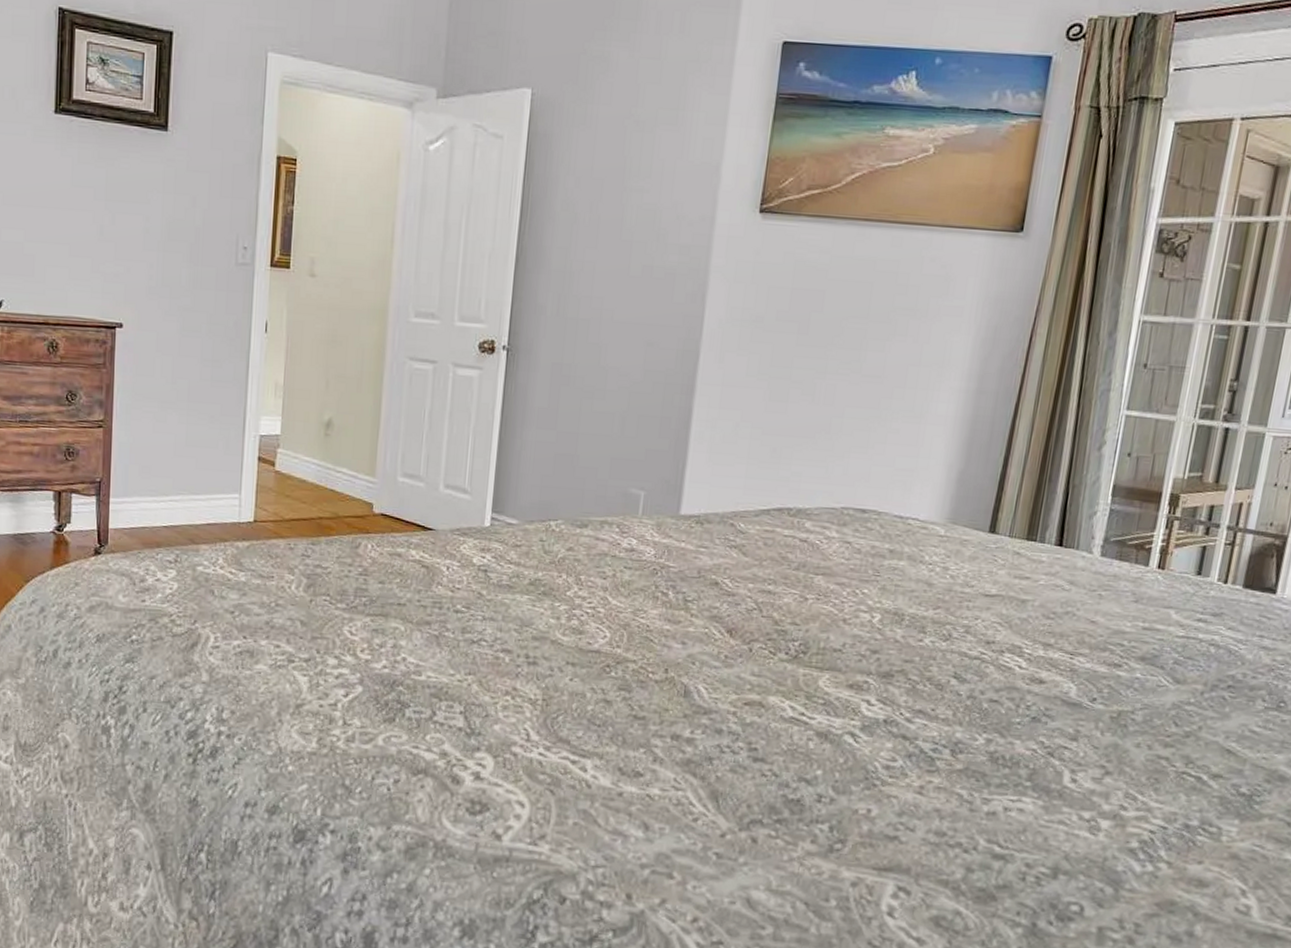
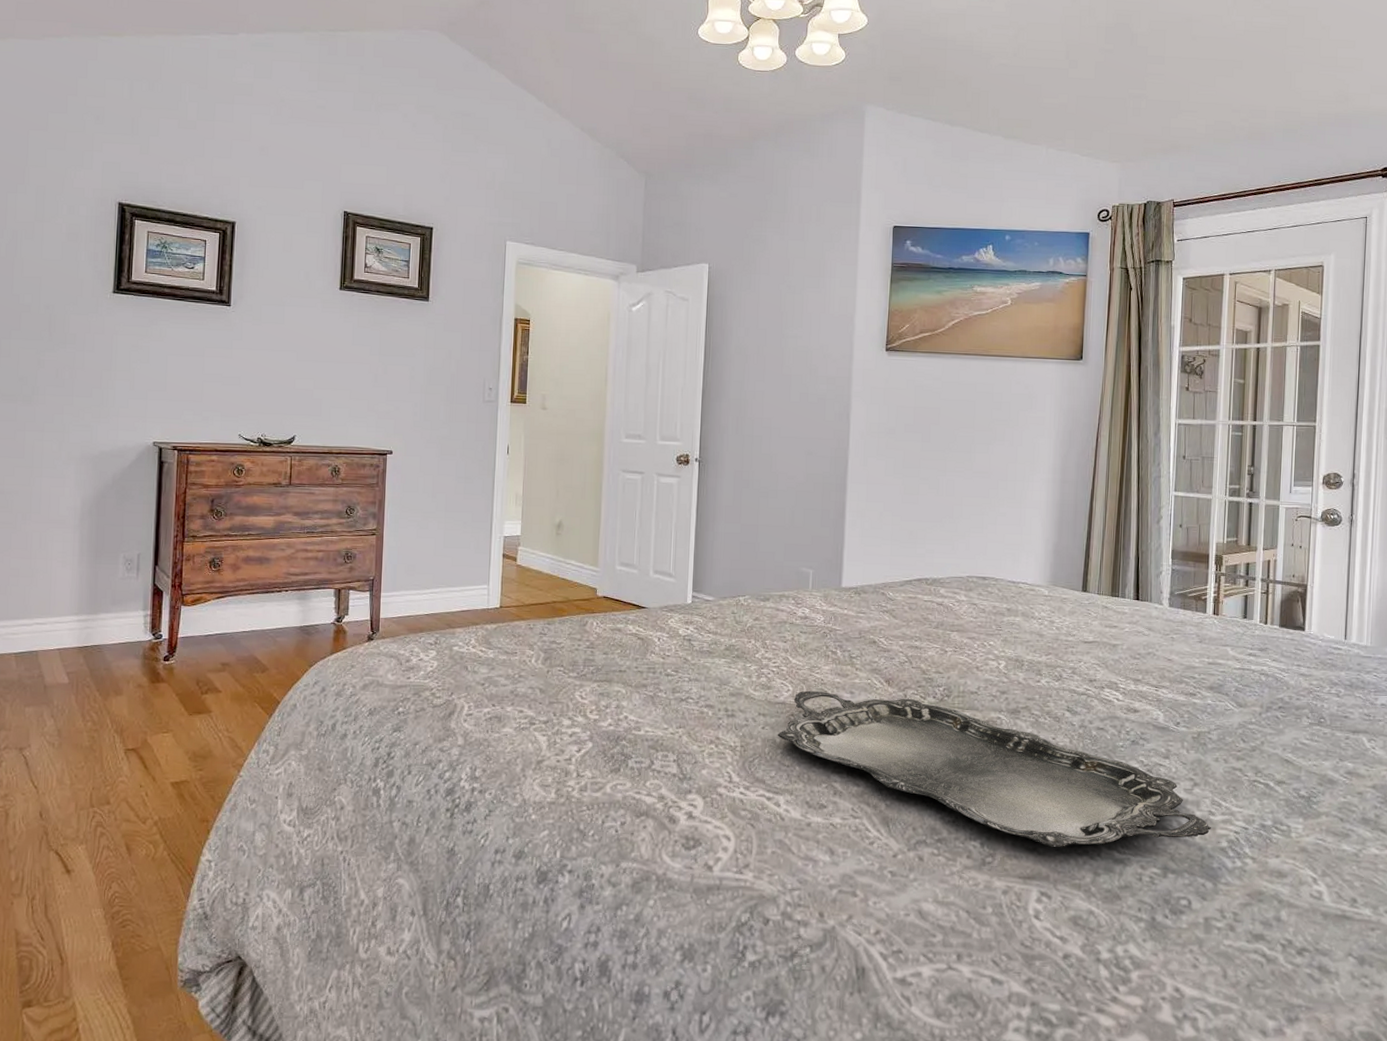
serving tray: none [588,638,1120,838] -> present [777,690,1211,848]

